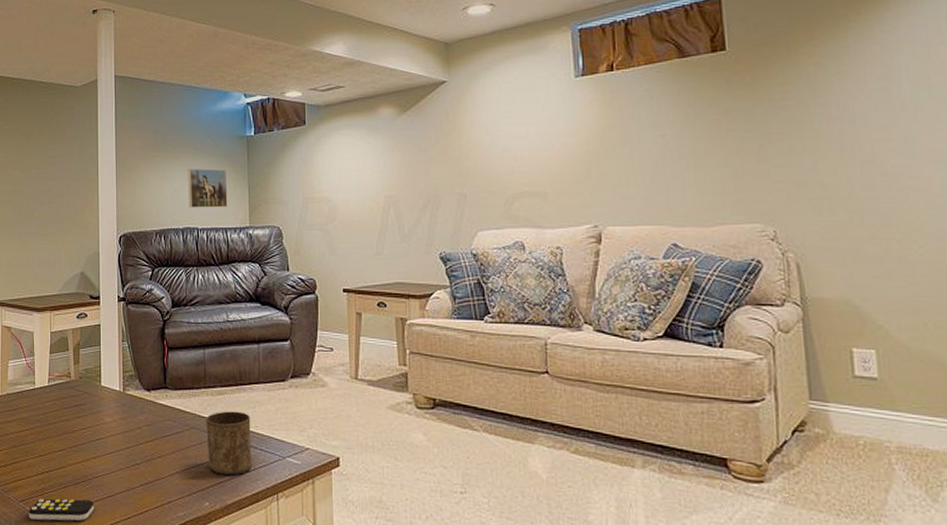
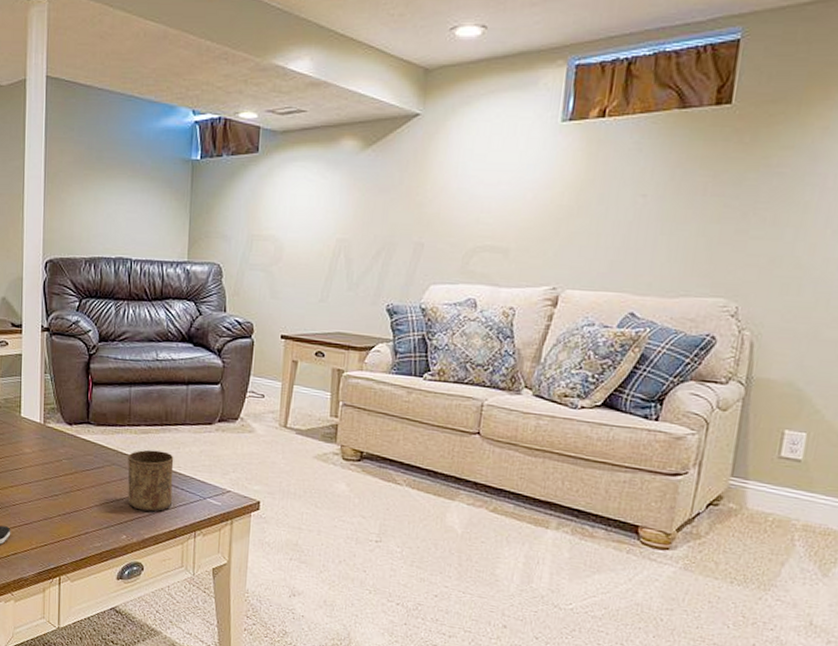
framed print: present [188,168,228,208] -> none [122,193,167,239]

